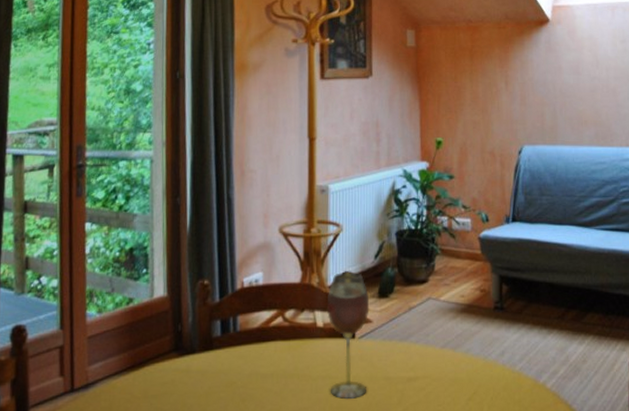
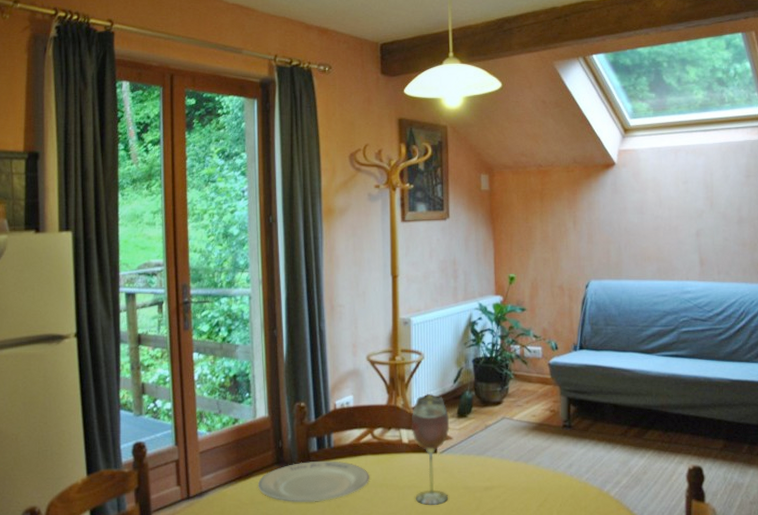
plate: none [151,347,279,396] -> present [257,460,369,502]

